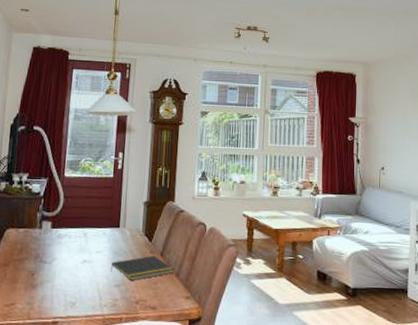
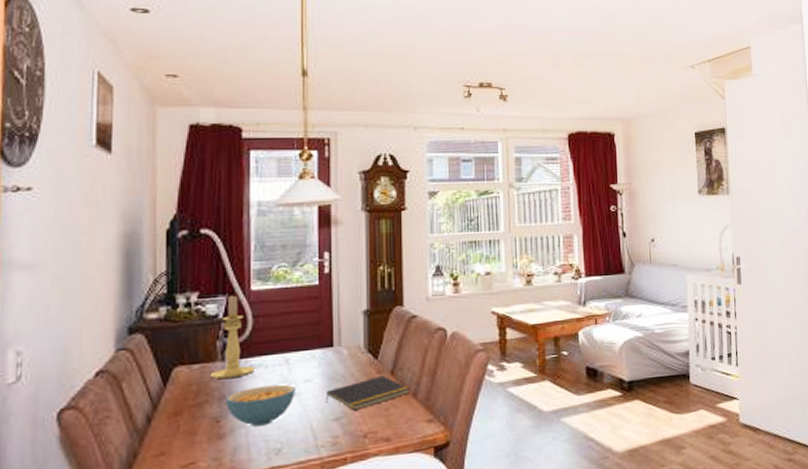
candle holder: none [30,179,63,243] -> present [209,295,256,380]
cereal bowl: none [39,251,89,283] -> present [225,384,295,427]

